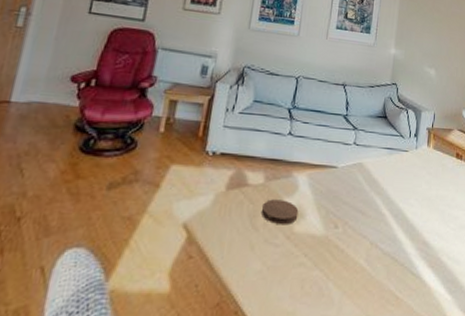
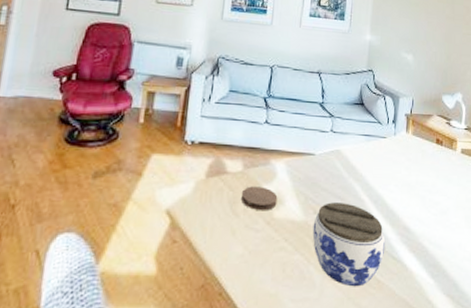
jar: none [332,216,405,304] -> present [312,202,386,287]

